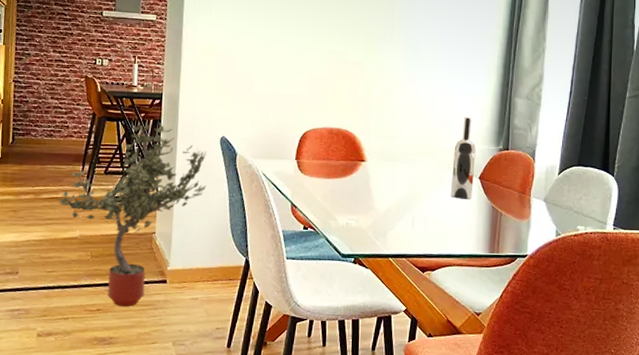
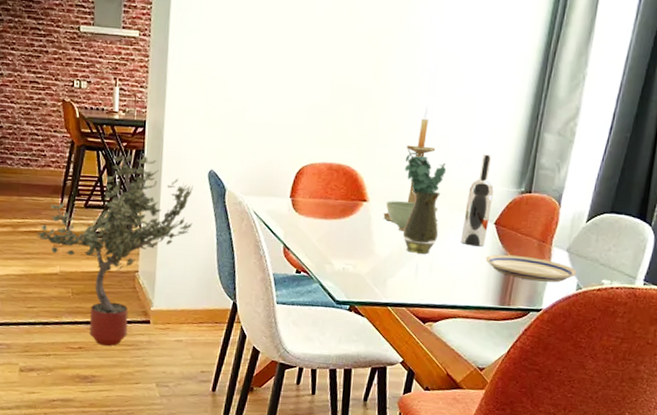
candlestick: none [380,75,429,179] -> present [383,105,438,222]
bowl: none [382,160,429,188] -> present [386,201,439,231]
vase: none [397,114,433,208] -> present [403,149,446,254]
plate: none [474,205,555,230] -> present [485,254,577,283]

